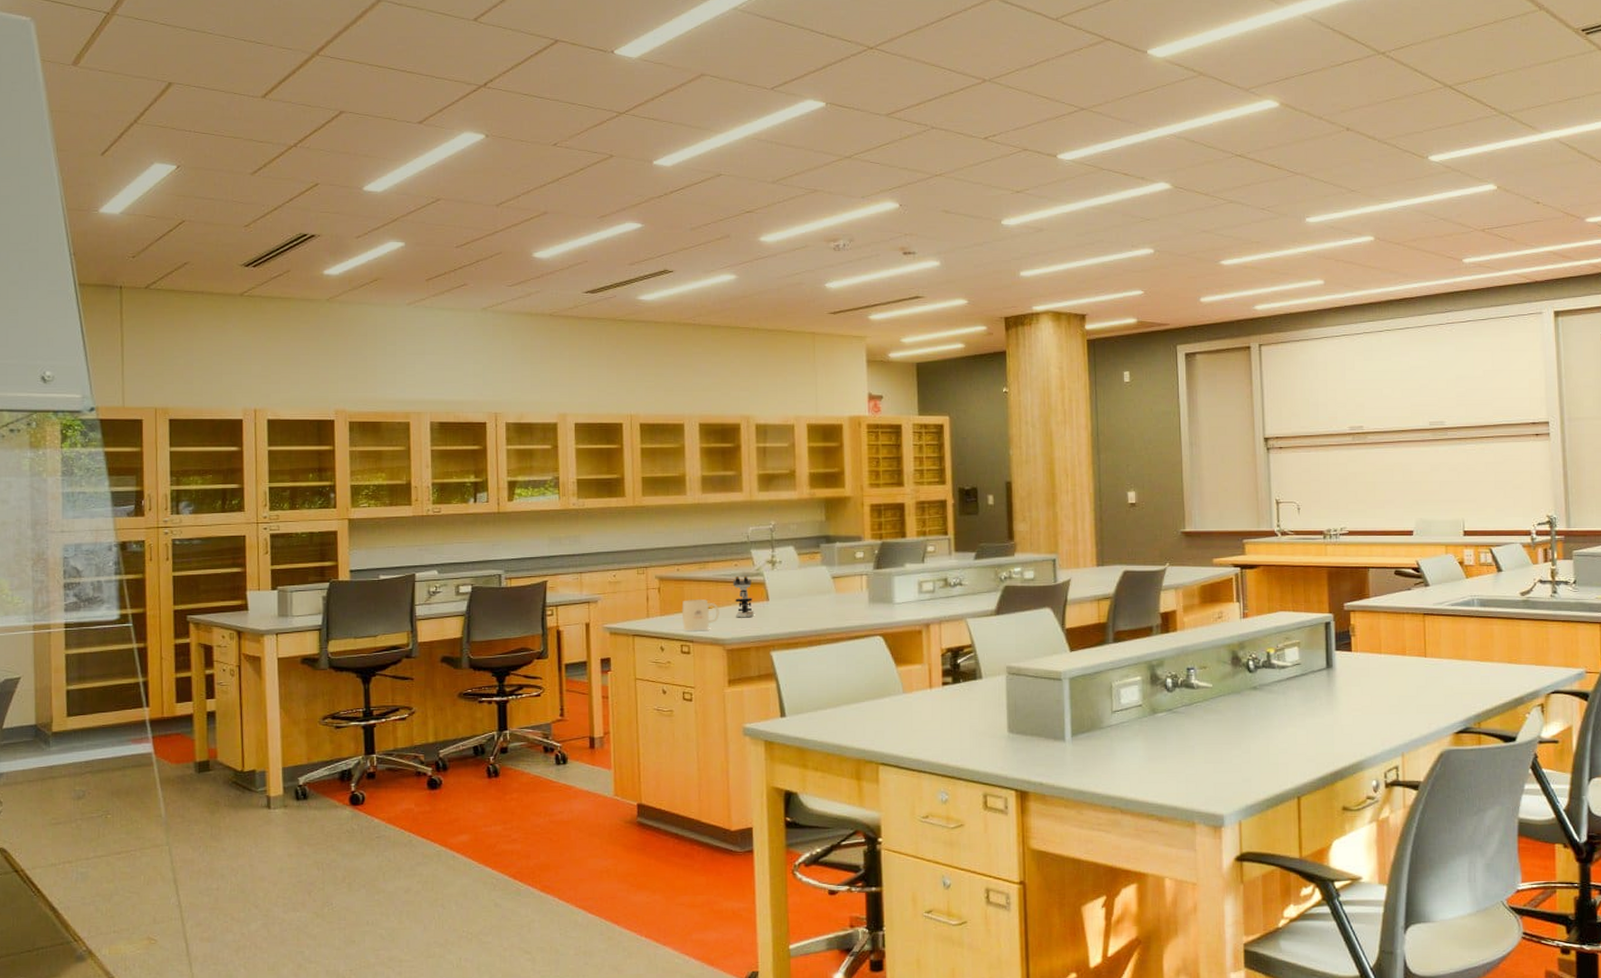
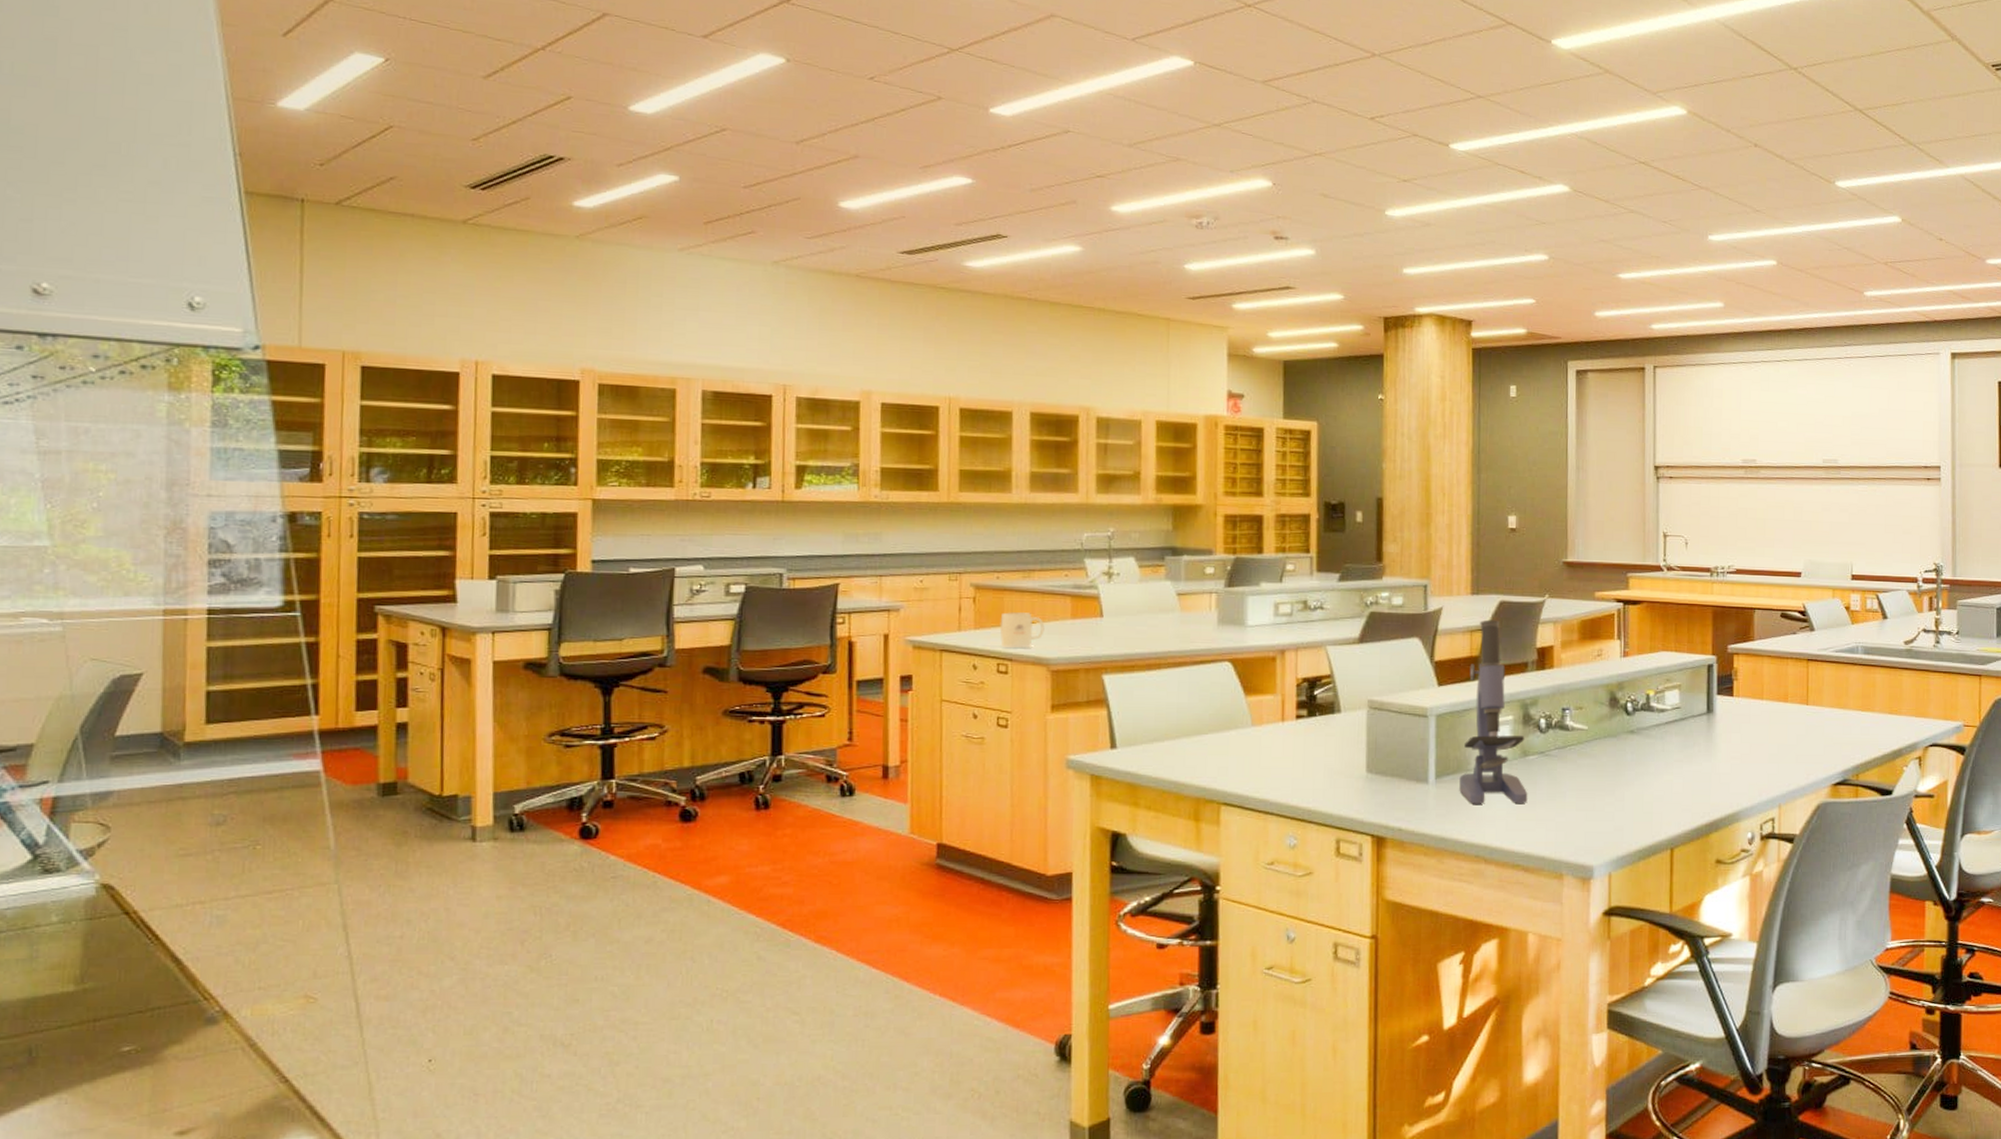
microscope: present [732,575,754,618] -> none [1061,587,1085,636]
microscope: none [1094,588,1159,759] -> present [1459,619,1528,804]

